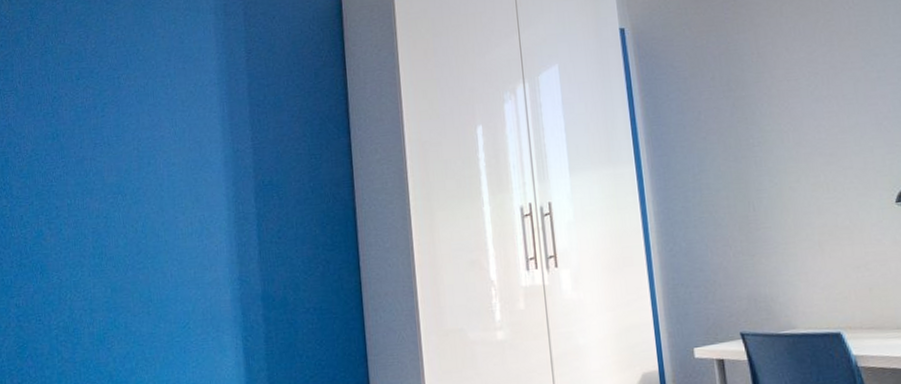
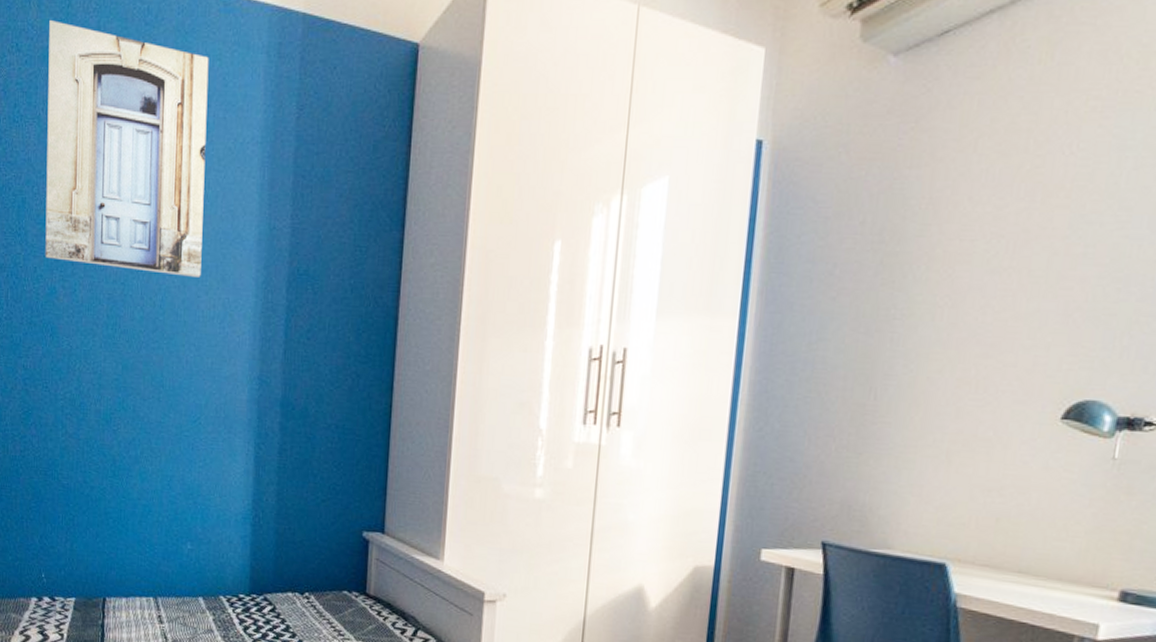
wall art: none [20,10,177,207] -> present [45,20,209,277]

